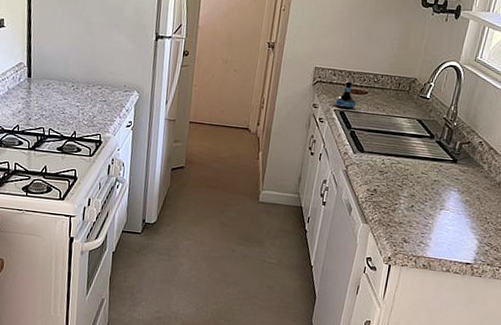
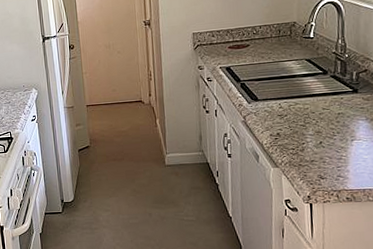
tequila bottle: present [334,81,357,110] -> none [218,38,241,65]

